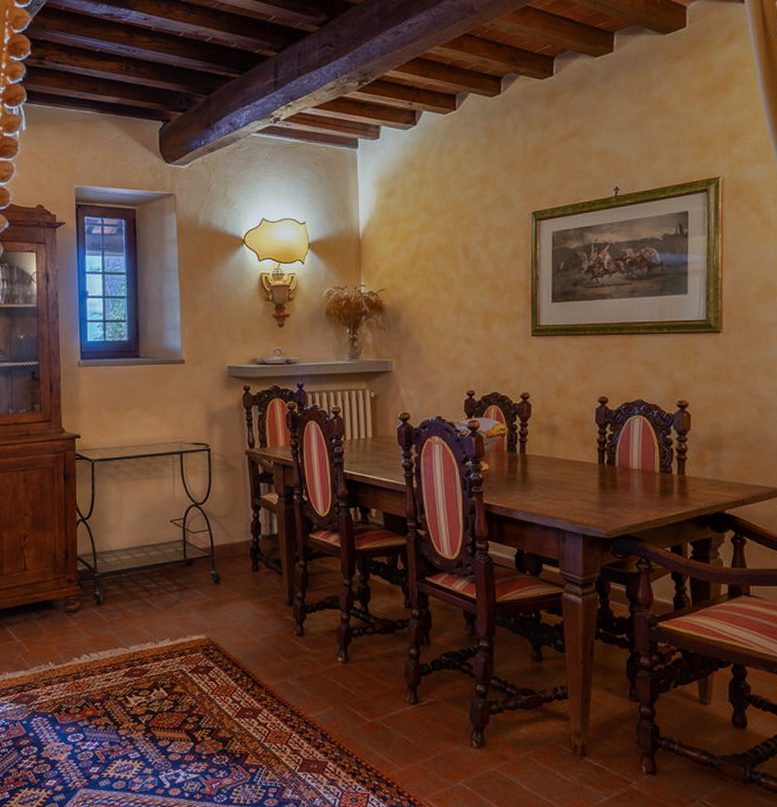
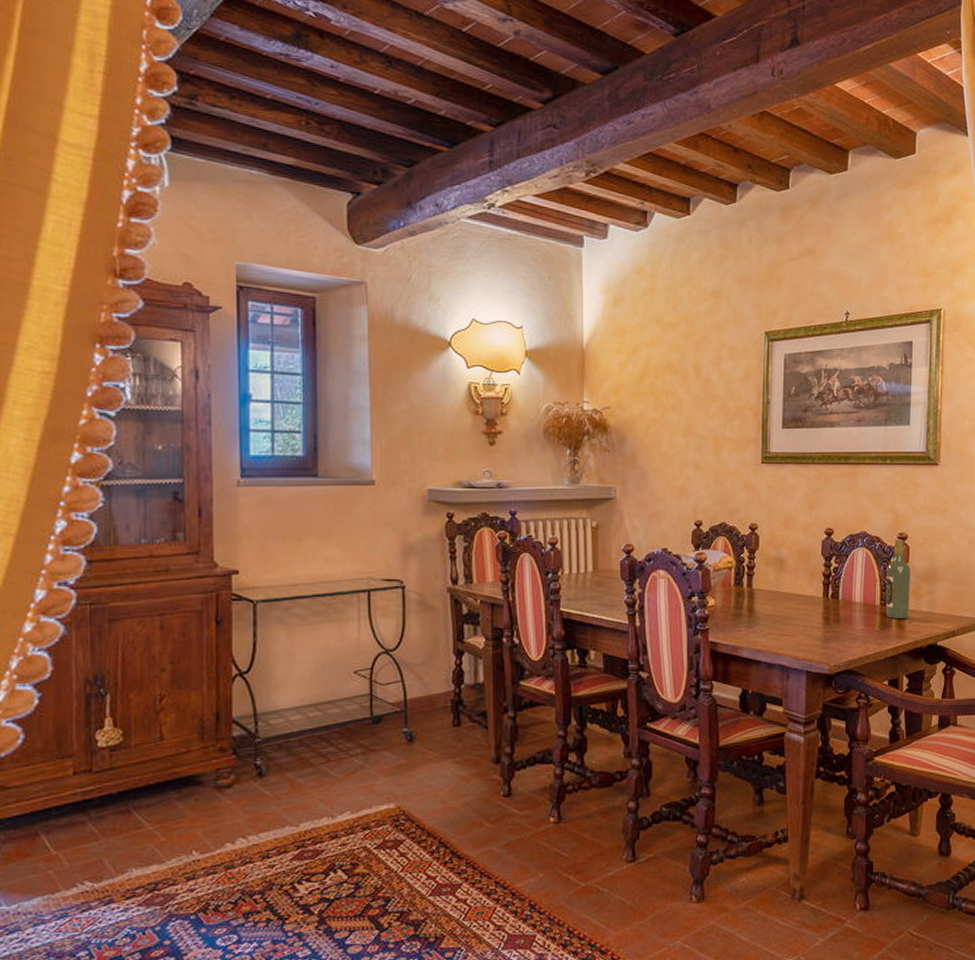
wine bottle: none [666,406,693,487] -> present [886,539,911,620]

